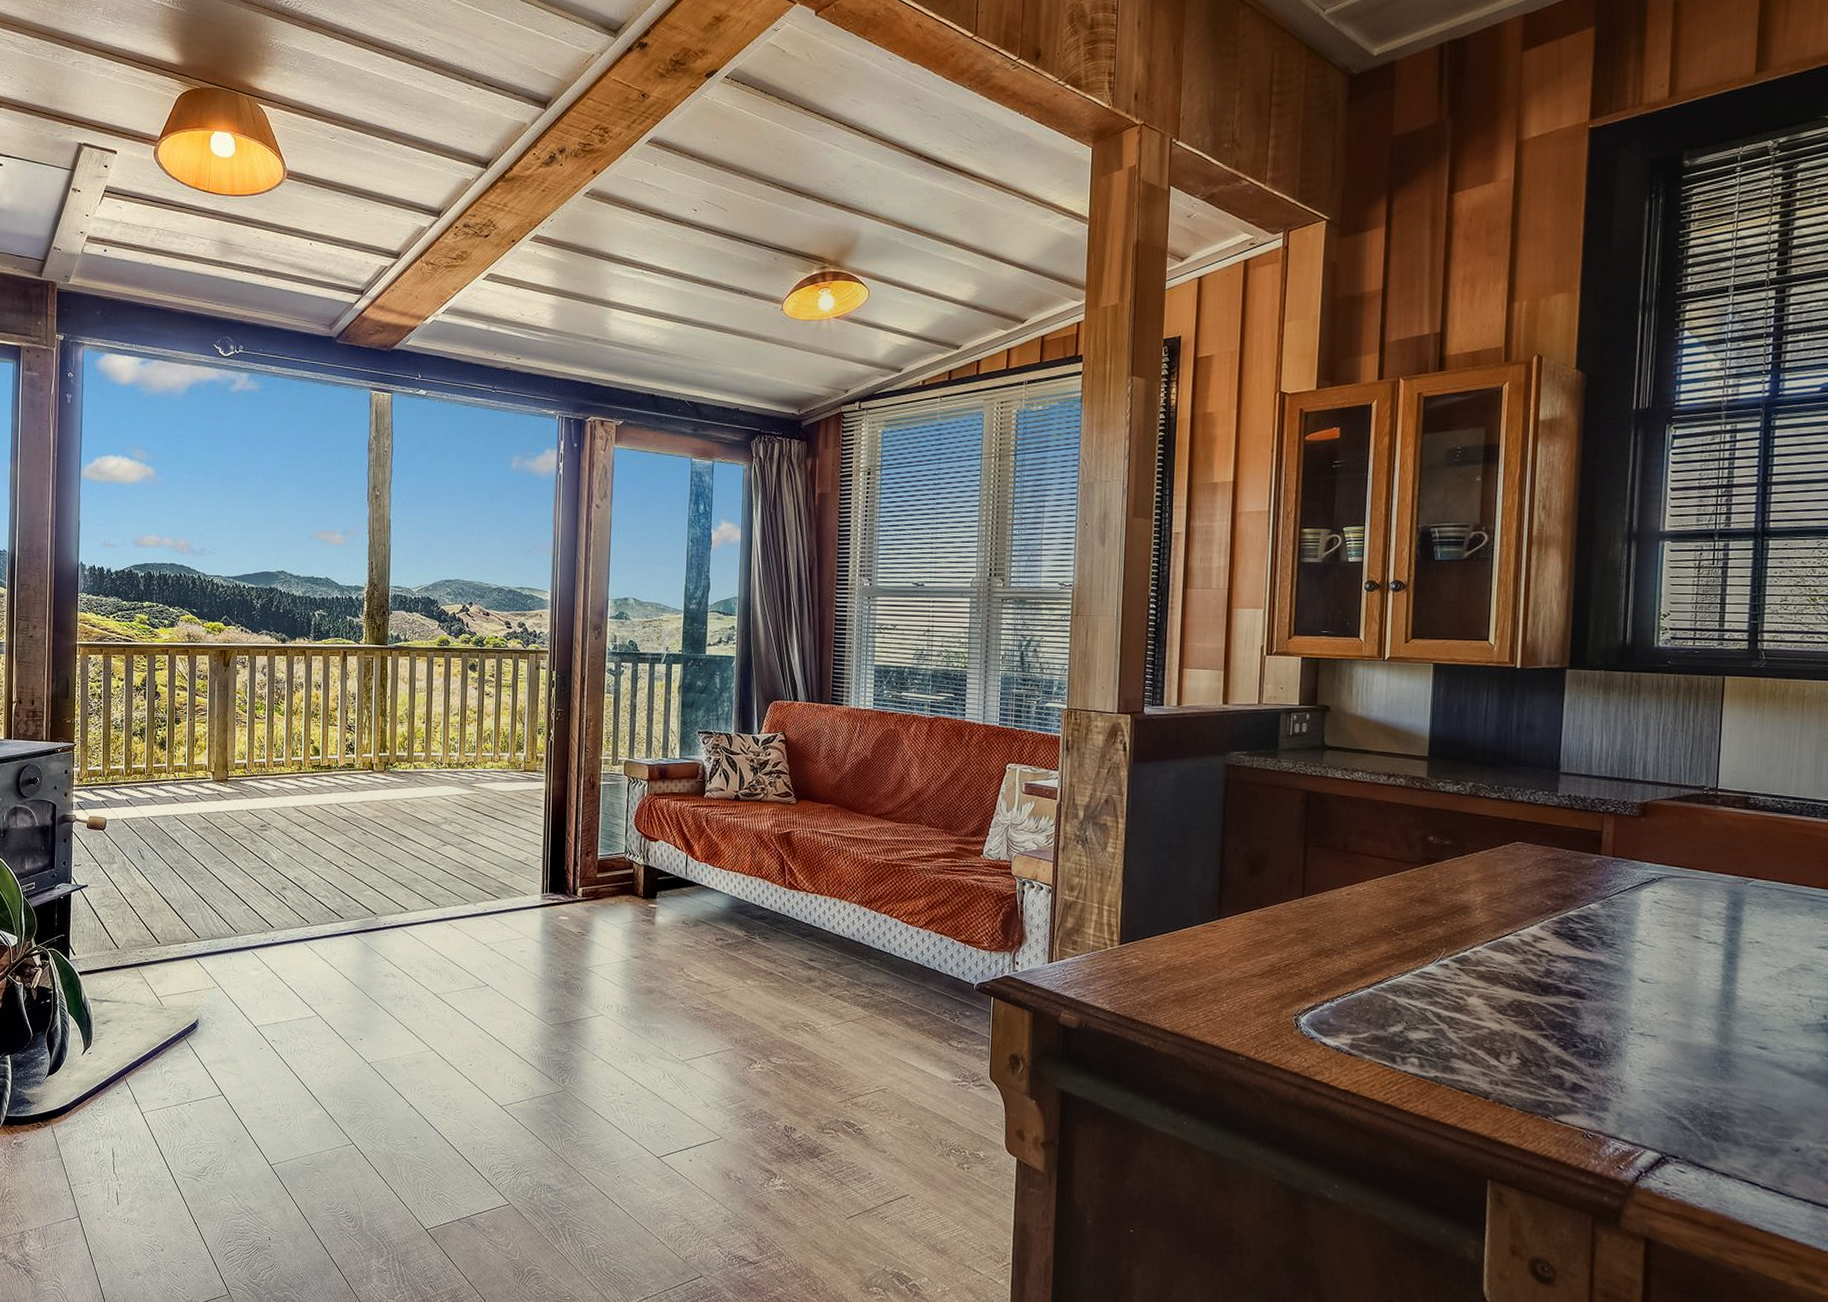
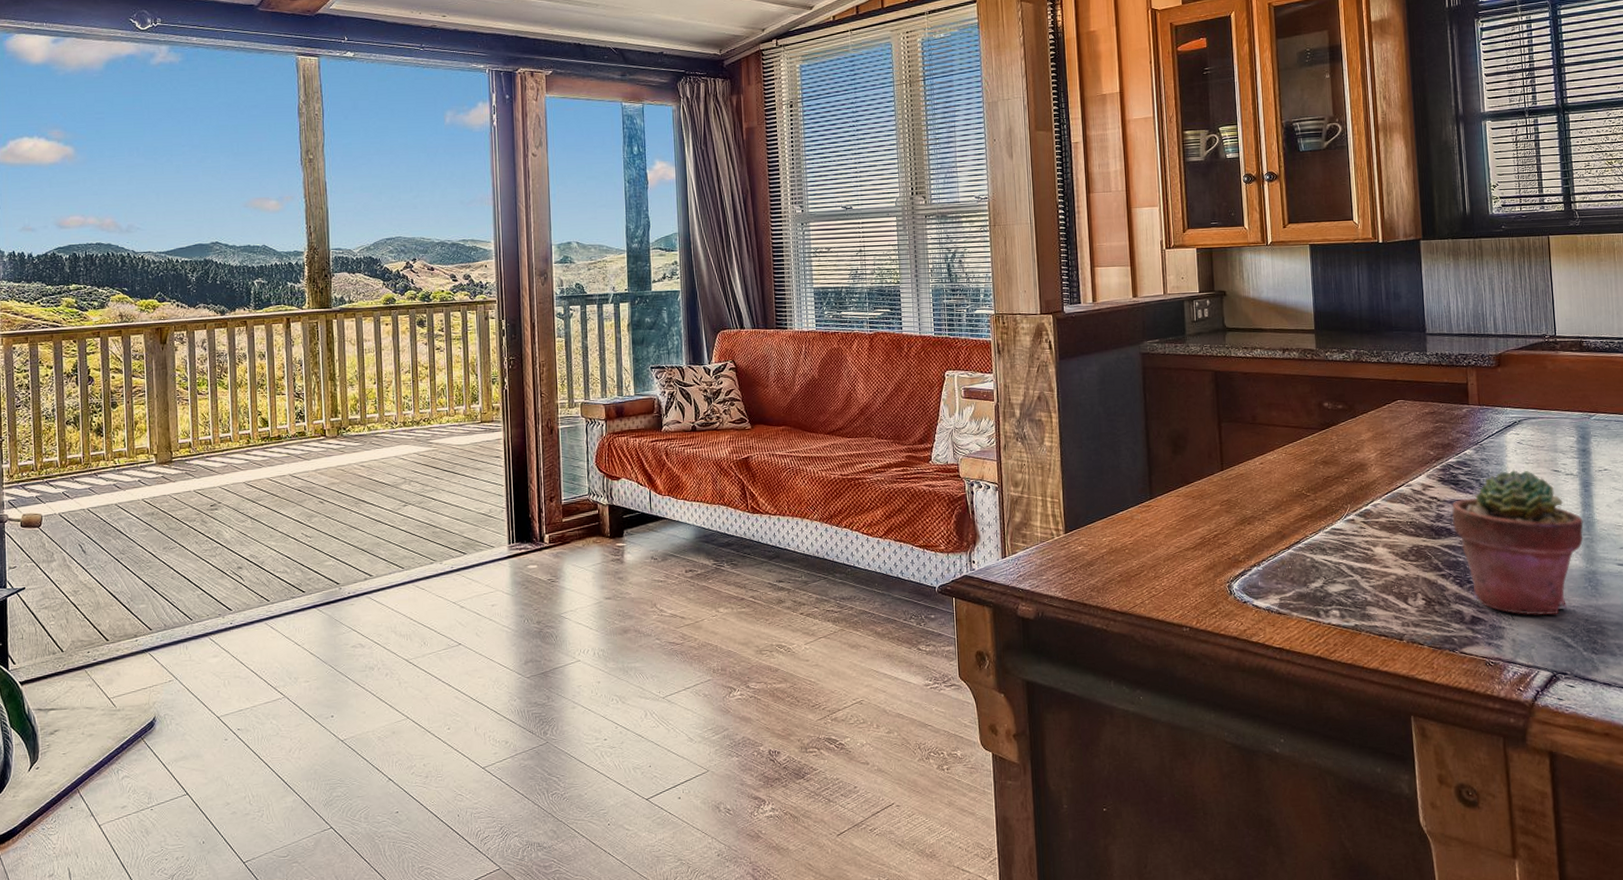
potted succulent: none [1563,930,1722,1093] -> present [1451,469,1584,616]

